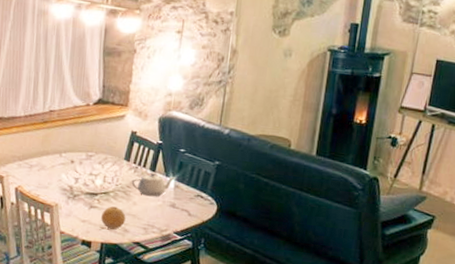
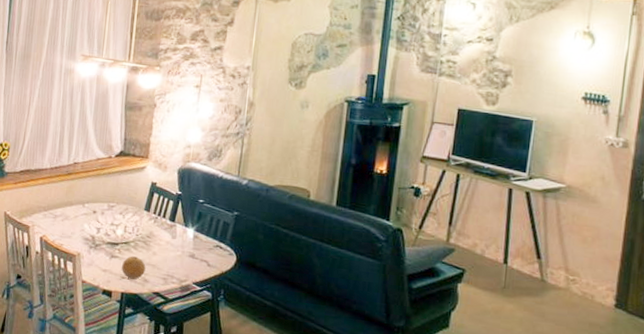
teapot: present [131,172,175,197] -> none [151,222,194,247]

